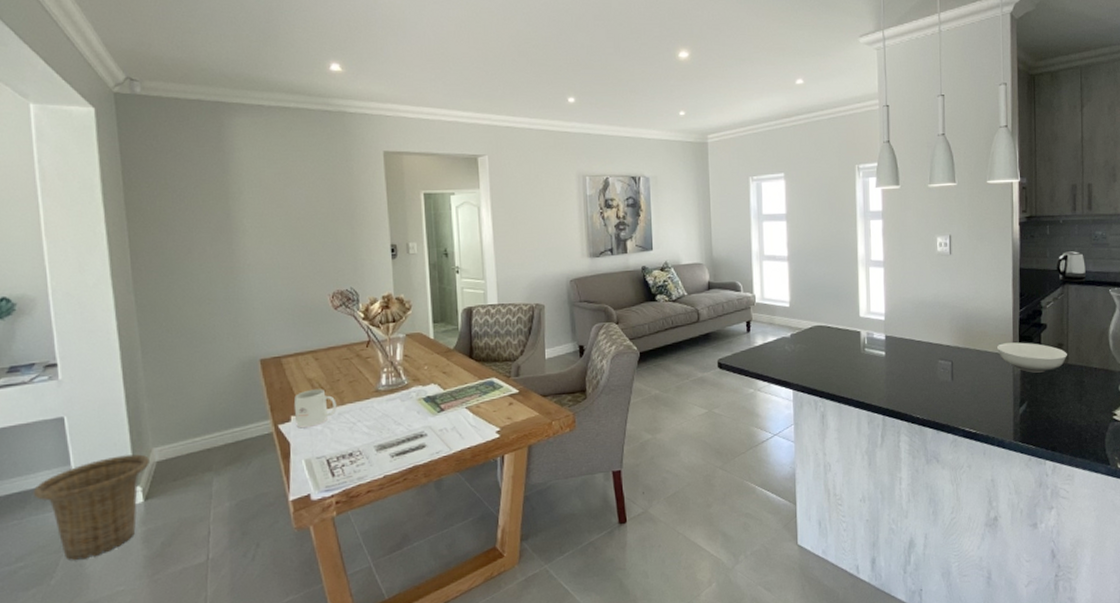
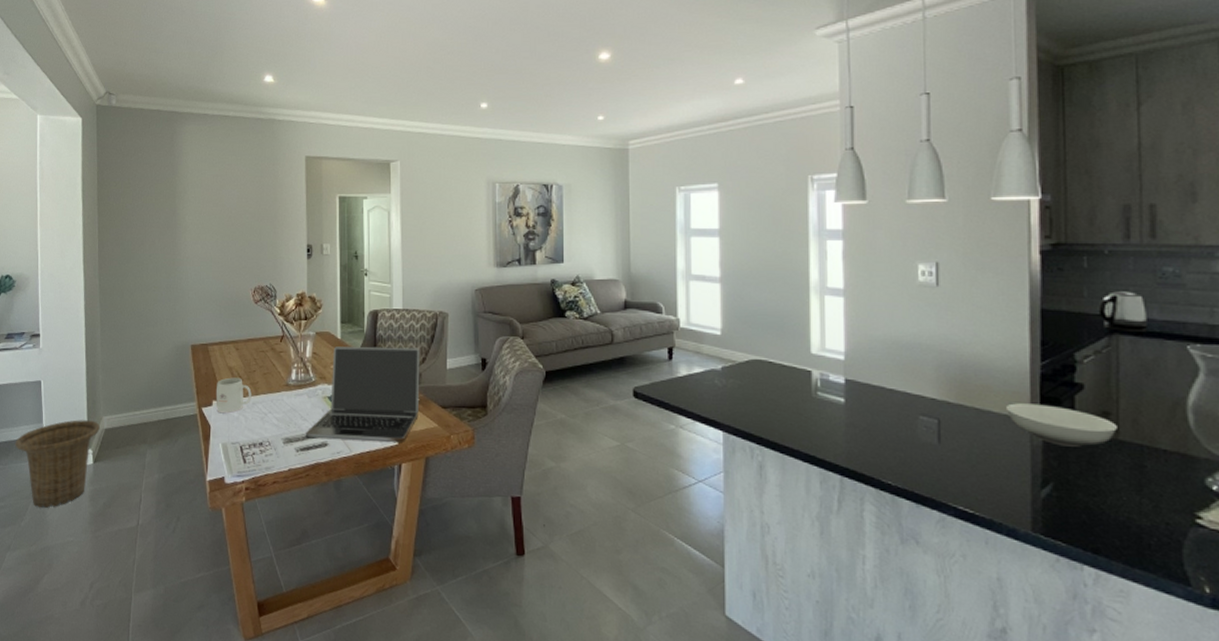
laptop: none [400,341,520,442] -> present [305,346,420,442]

